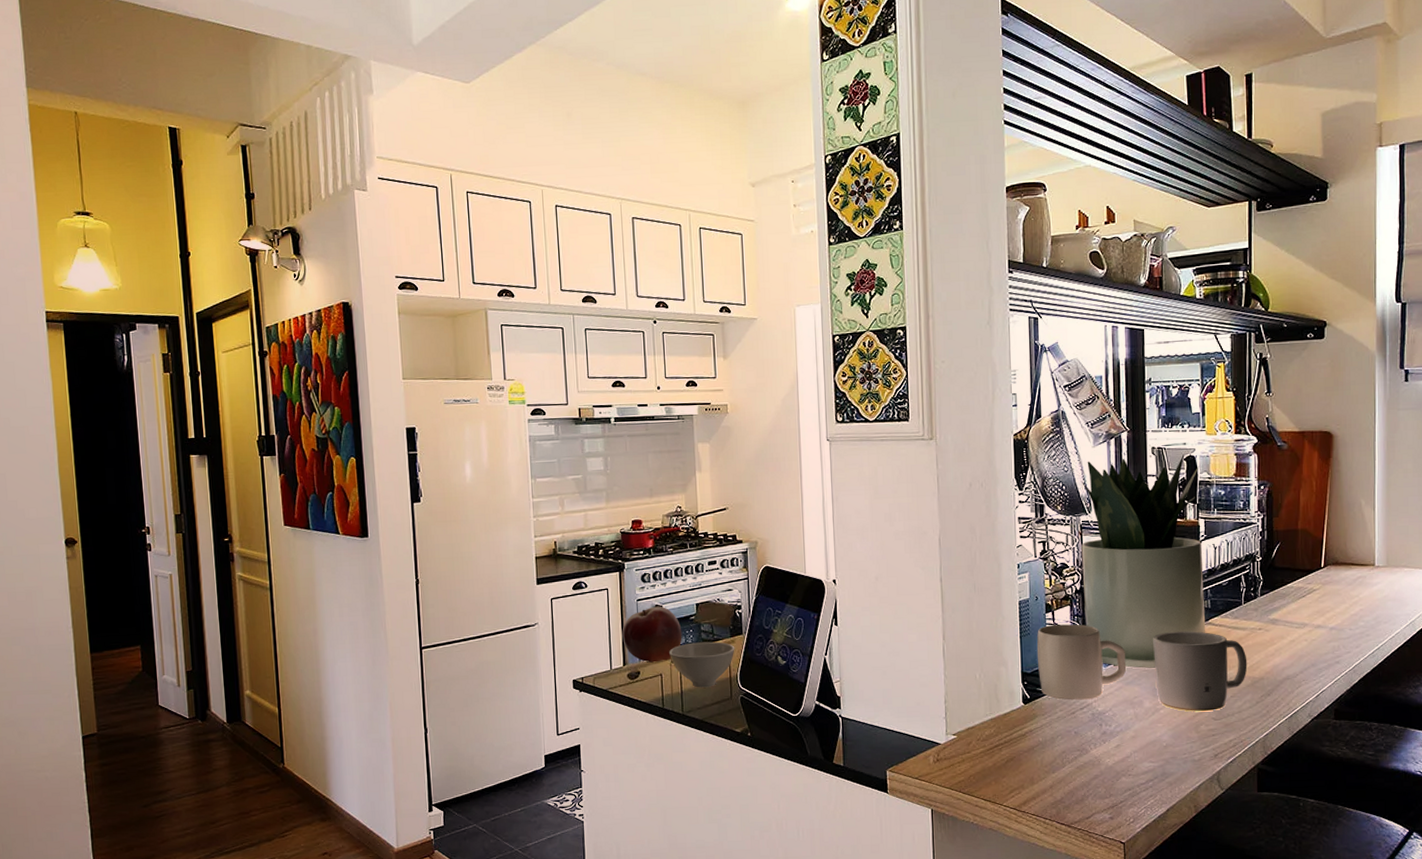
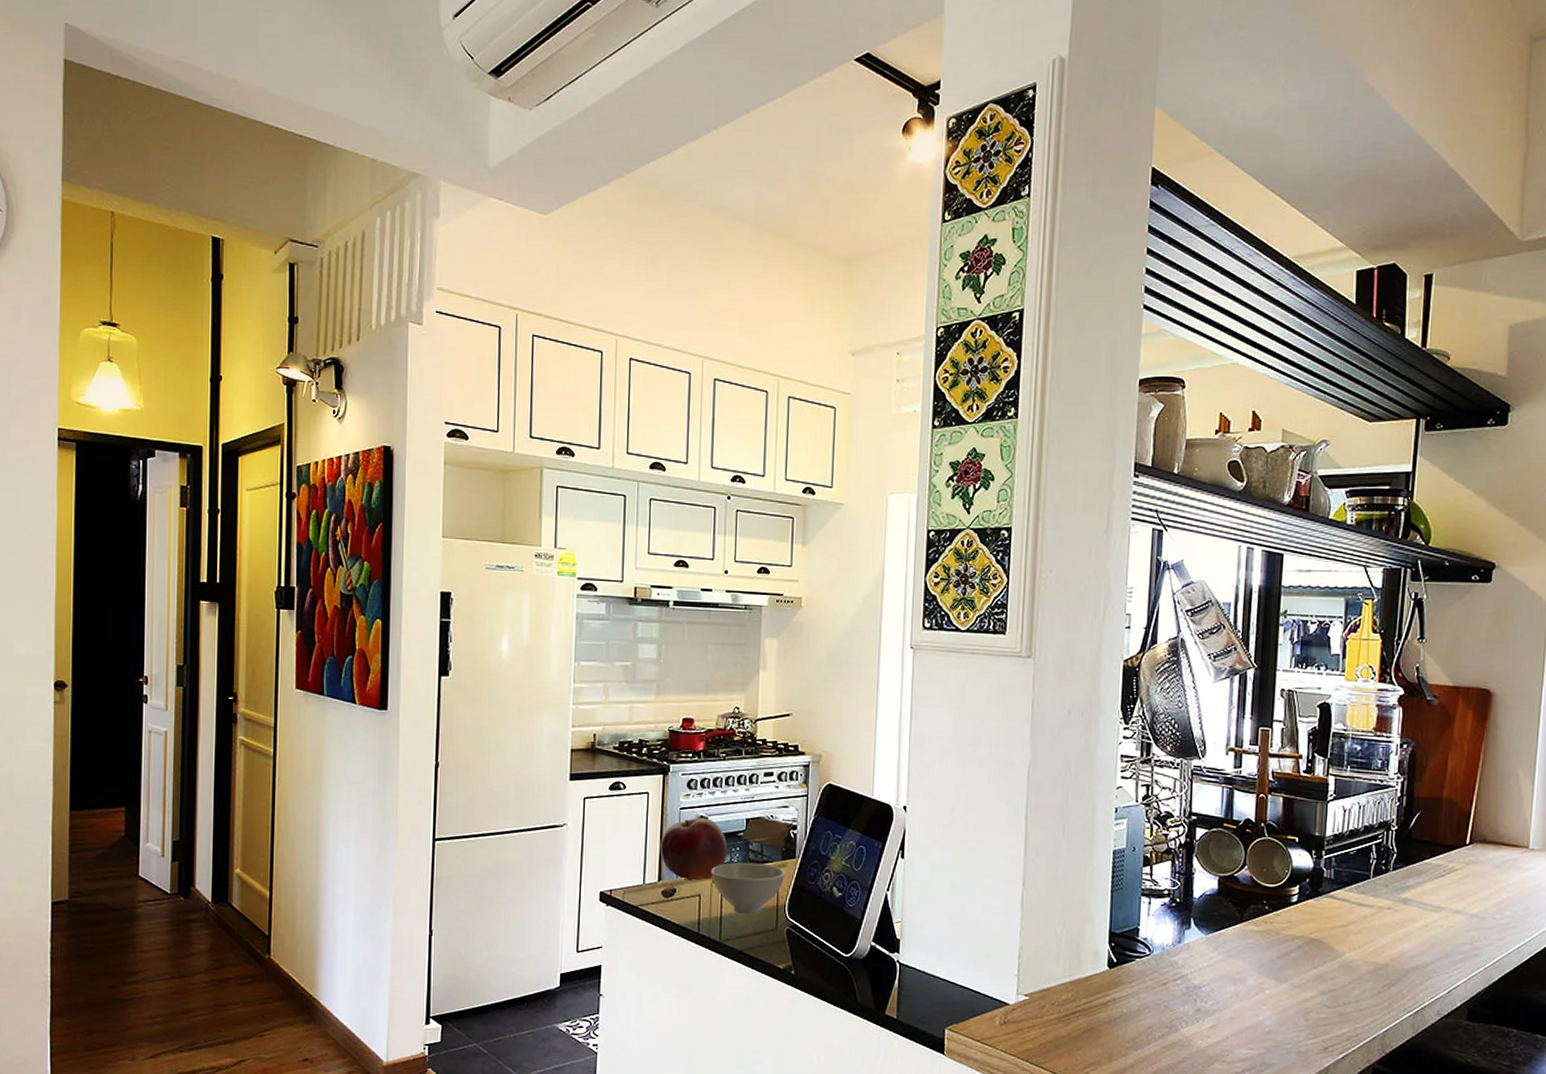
mug: present [1036,624,1127,700] -> none [1128,881,1231,970]
planter: present [1081,455,1206,669] -> none [1187,699,1334,941]
mug: present [1153,631,1248,711] -> none [1262,901,1371,997]

